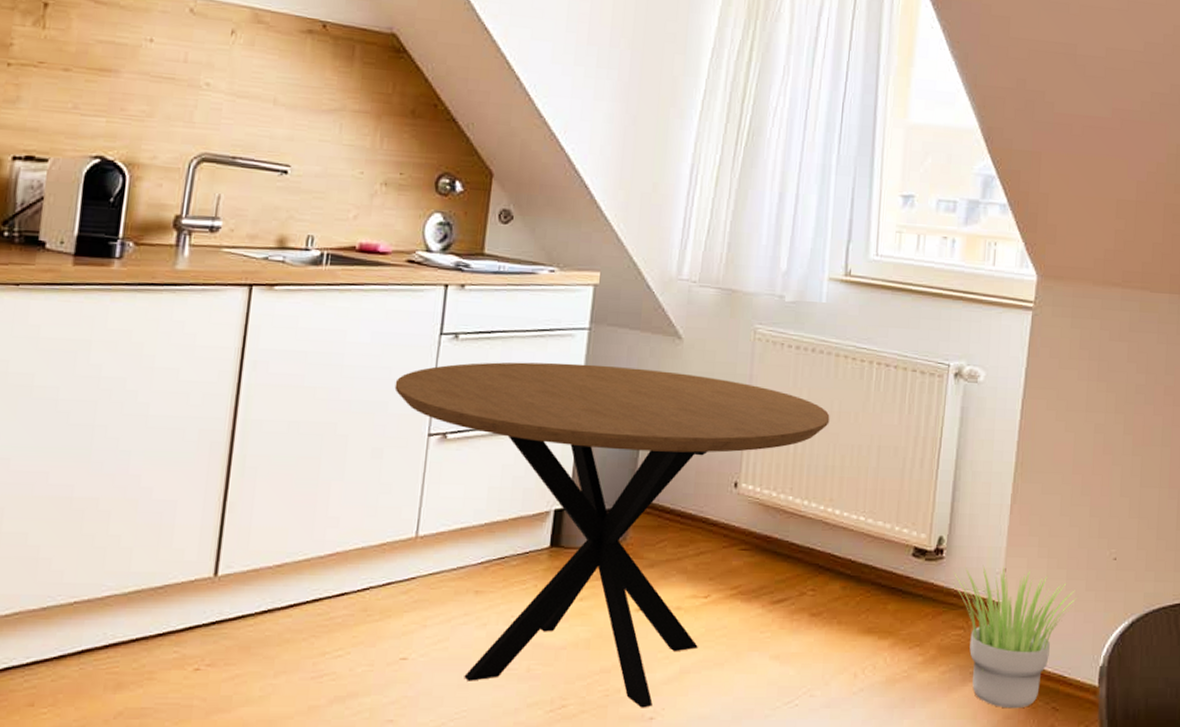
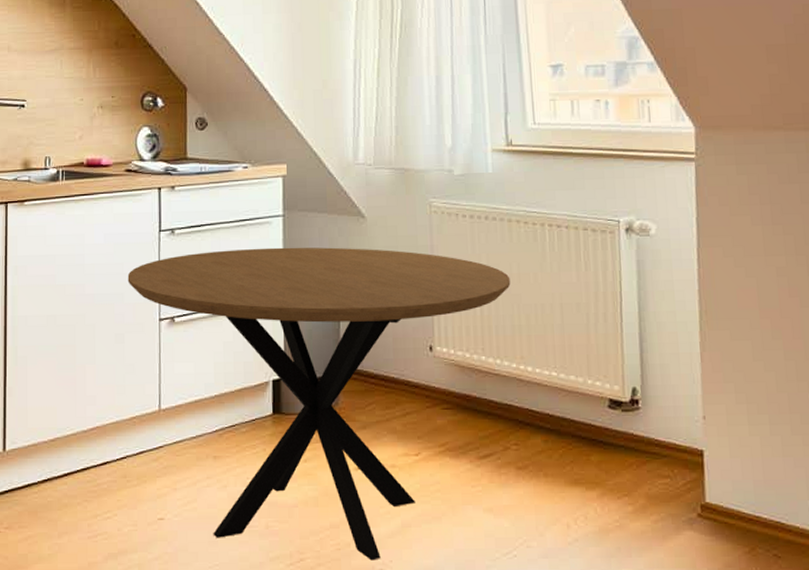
potted plant: present [953,565,1077,709] -> none [652,413,784,557]

